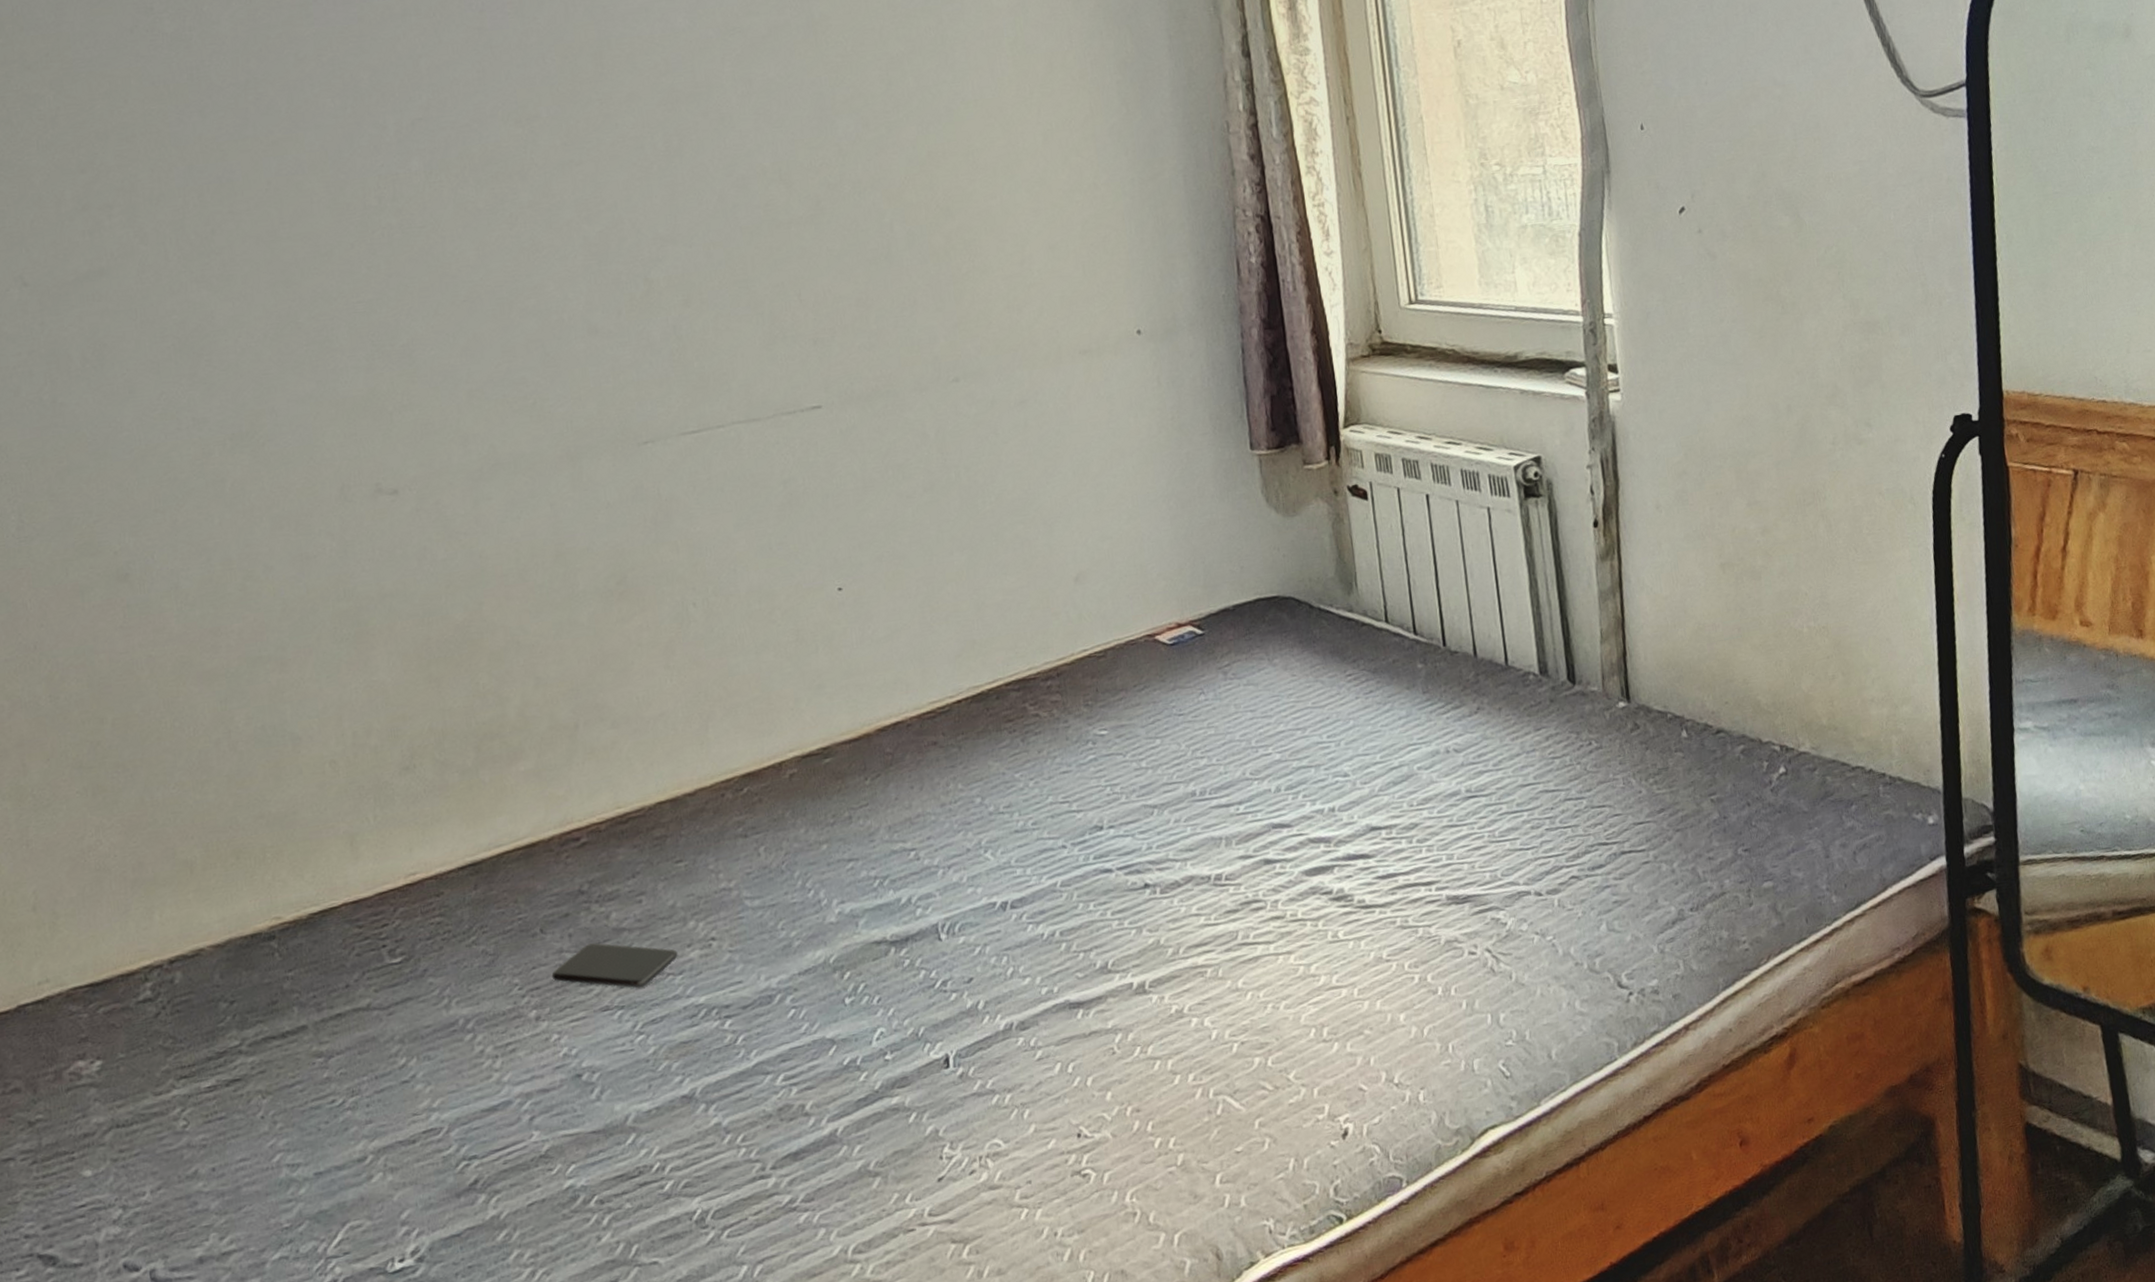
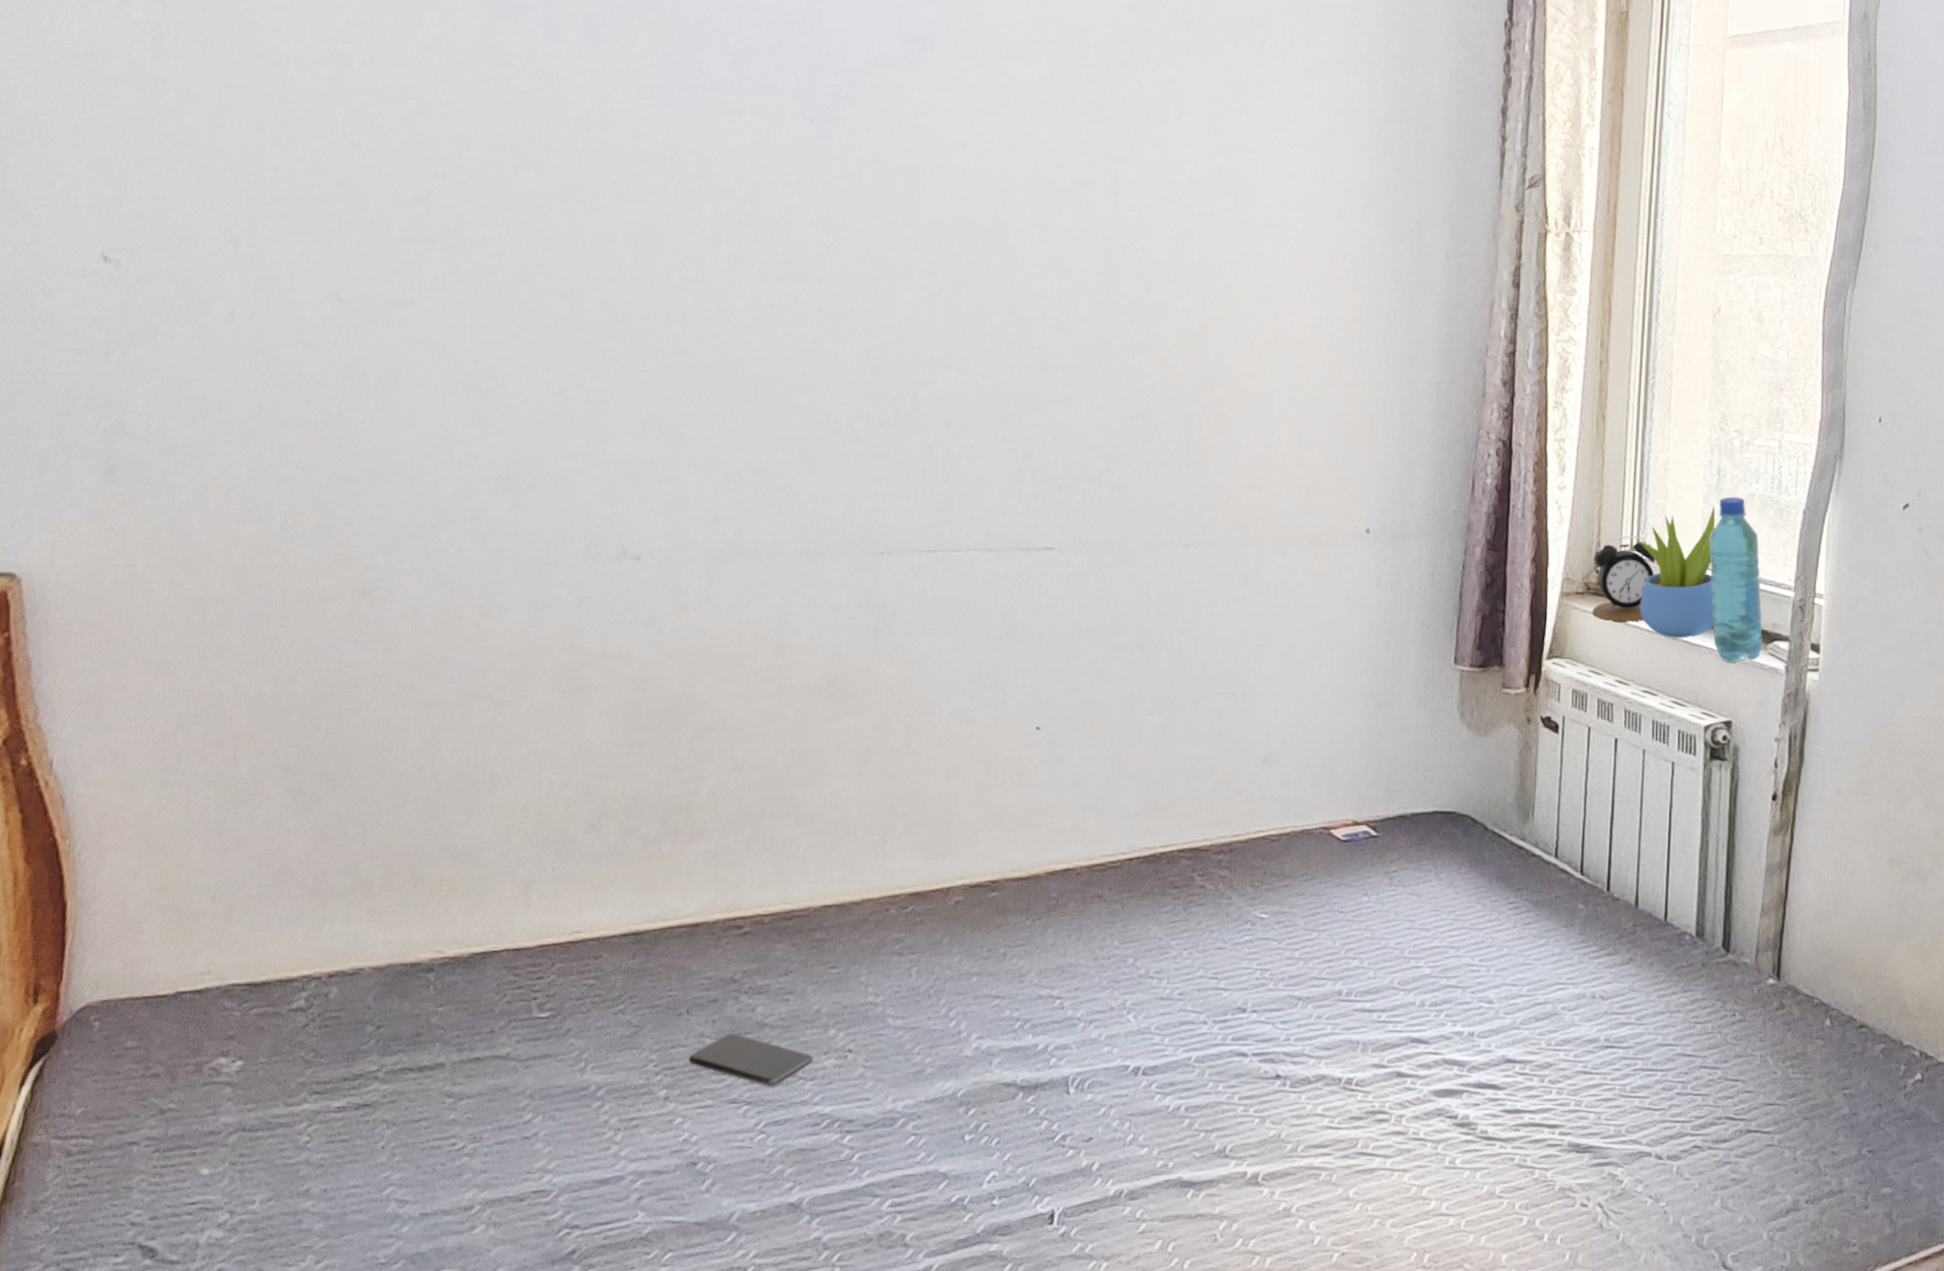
alarm clock: none [1373,288,1437,379] -> present [1593,535,1655,622]
succulent plant: none [1415,244,1507,385] -> present [1637,506,1716,638]
water bottle: none [1487,230,1559,398] -> present [1709,496,1763,662]

